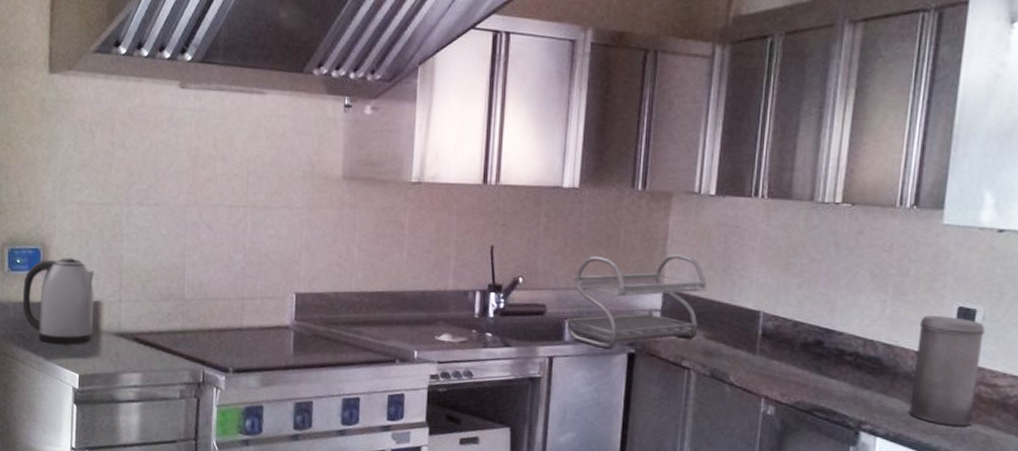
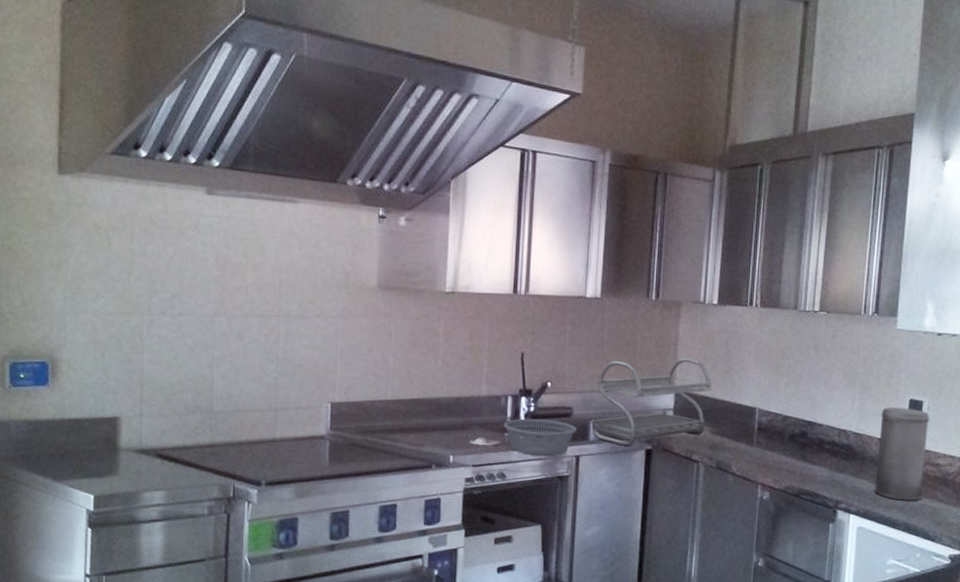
kettle: present [22,258,94,344] -> none [27,371,111,464]
colander: none [470,315,550,356] -> present [503,418,577,457]

